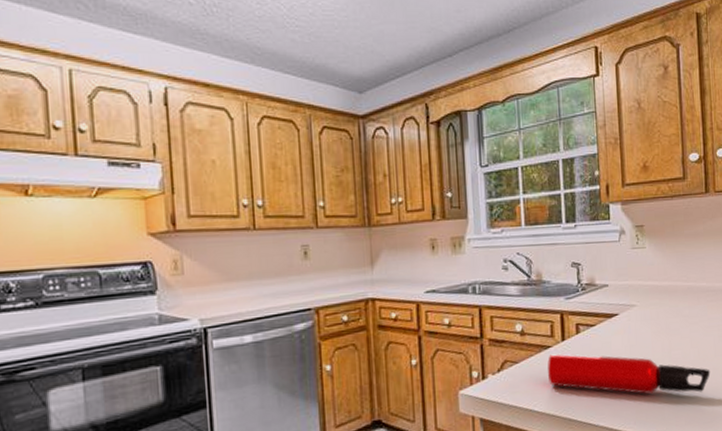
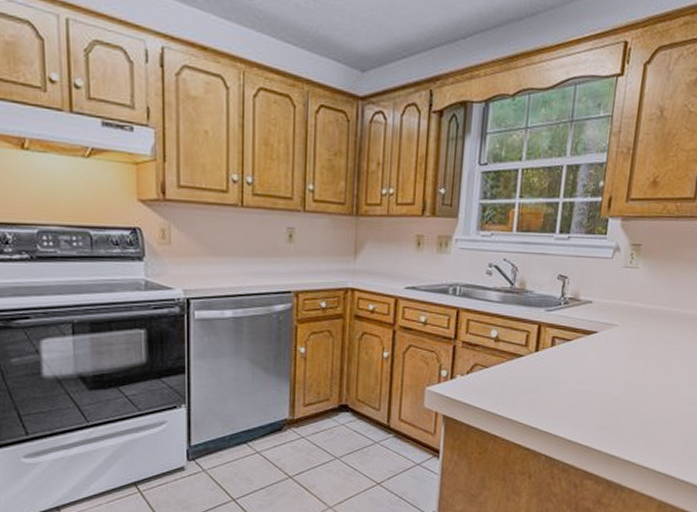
water bottle: present [547,352,711,395] -> none [515,362,681,418]

